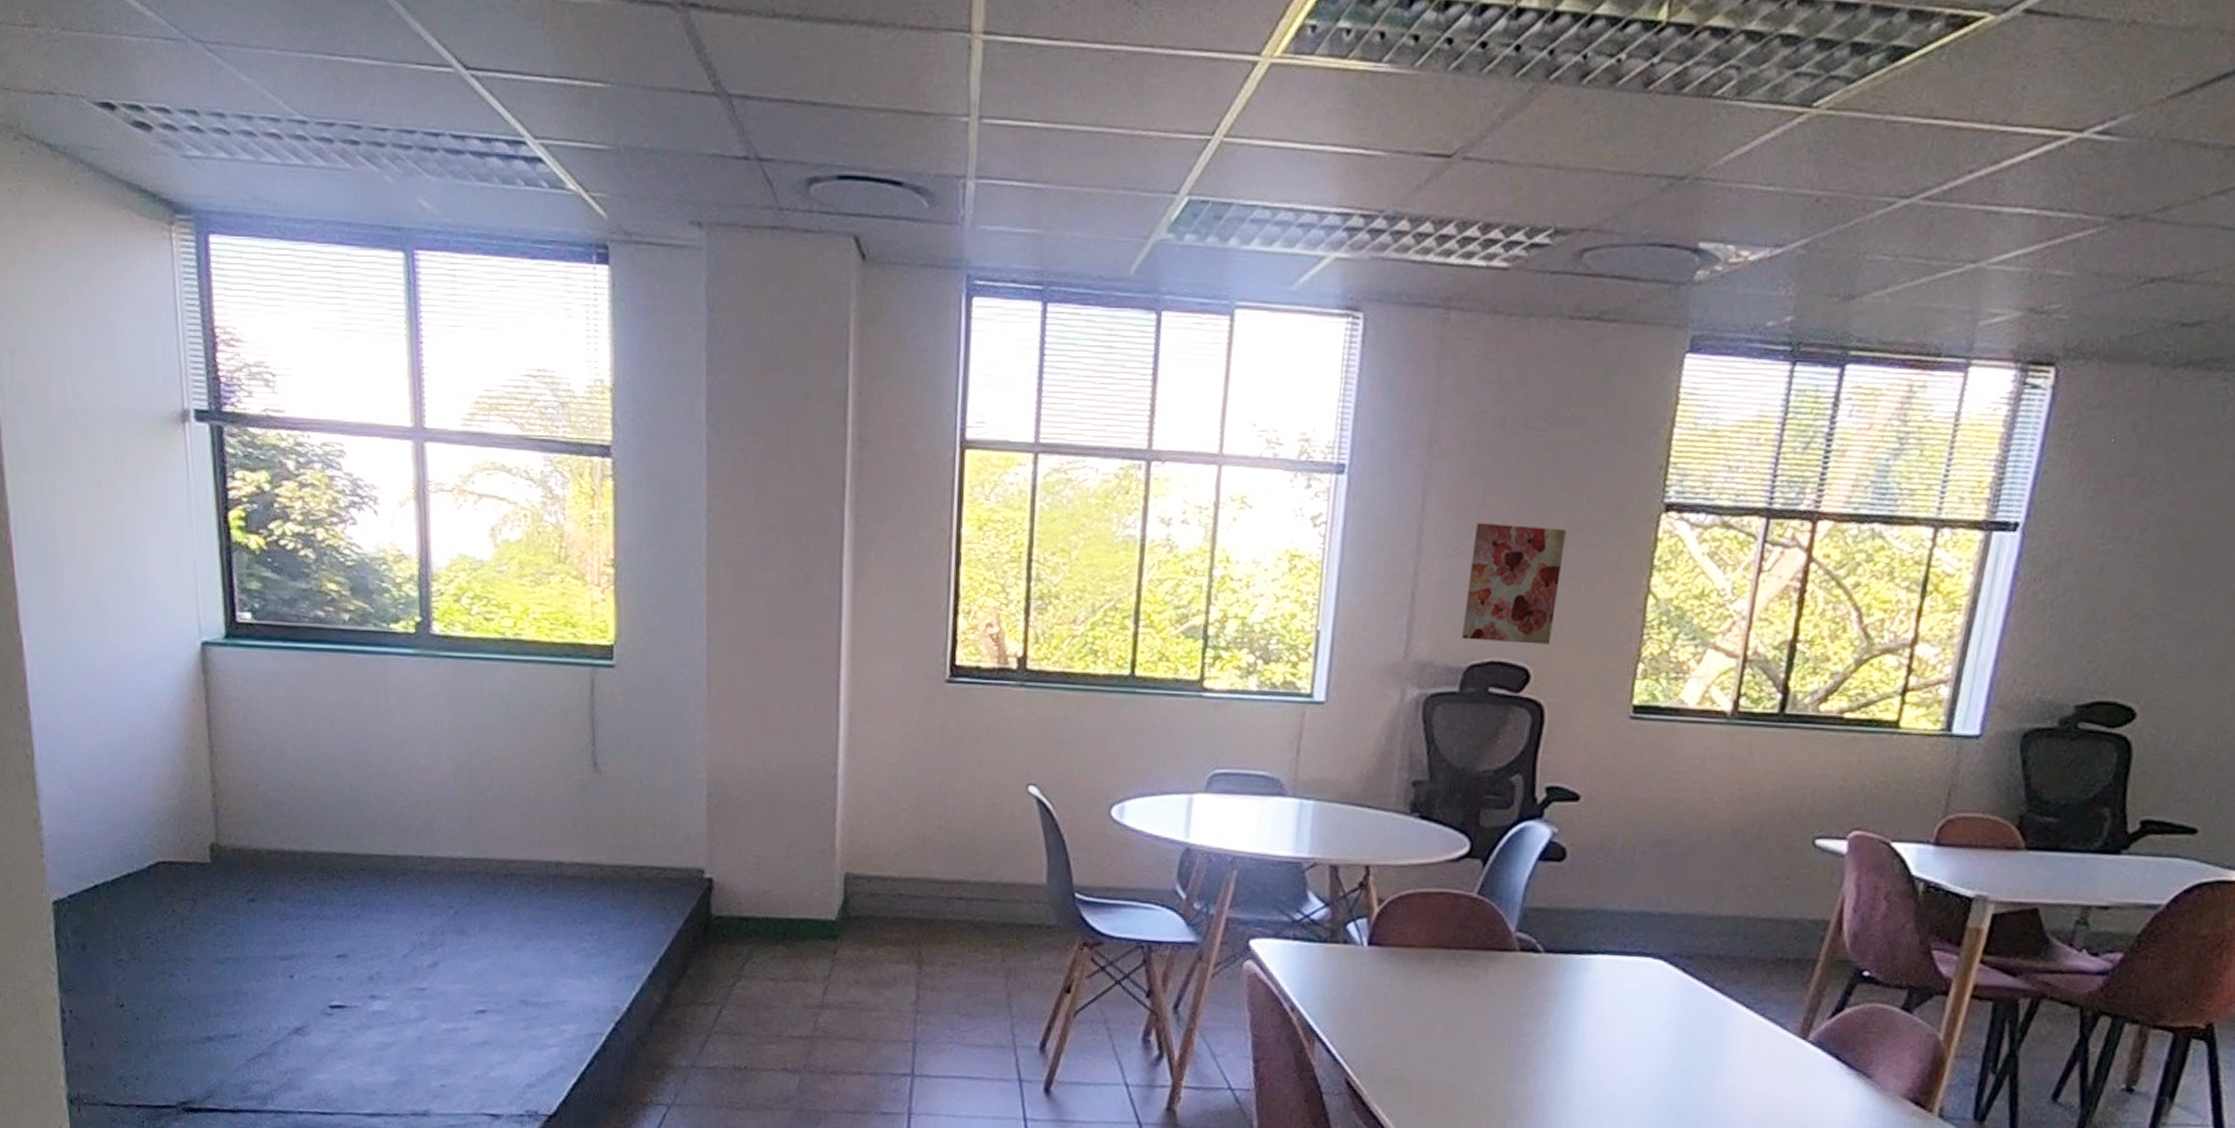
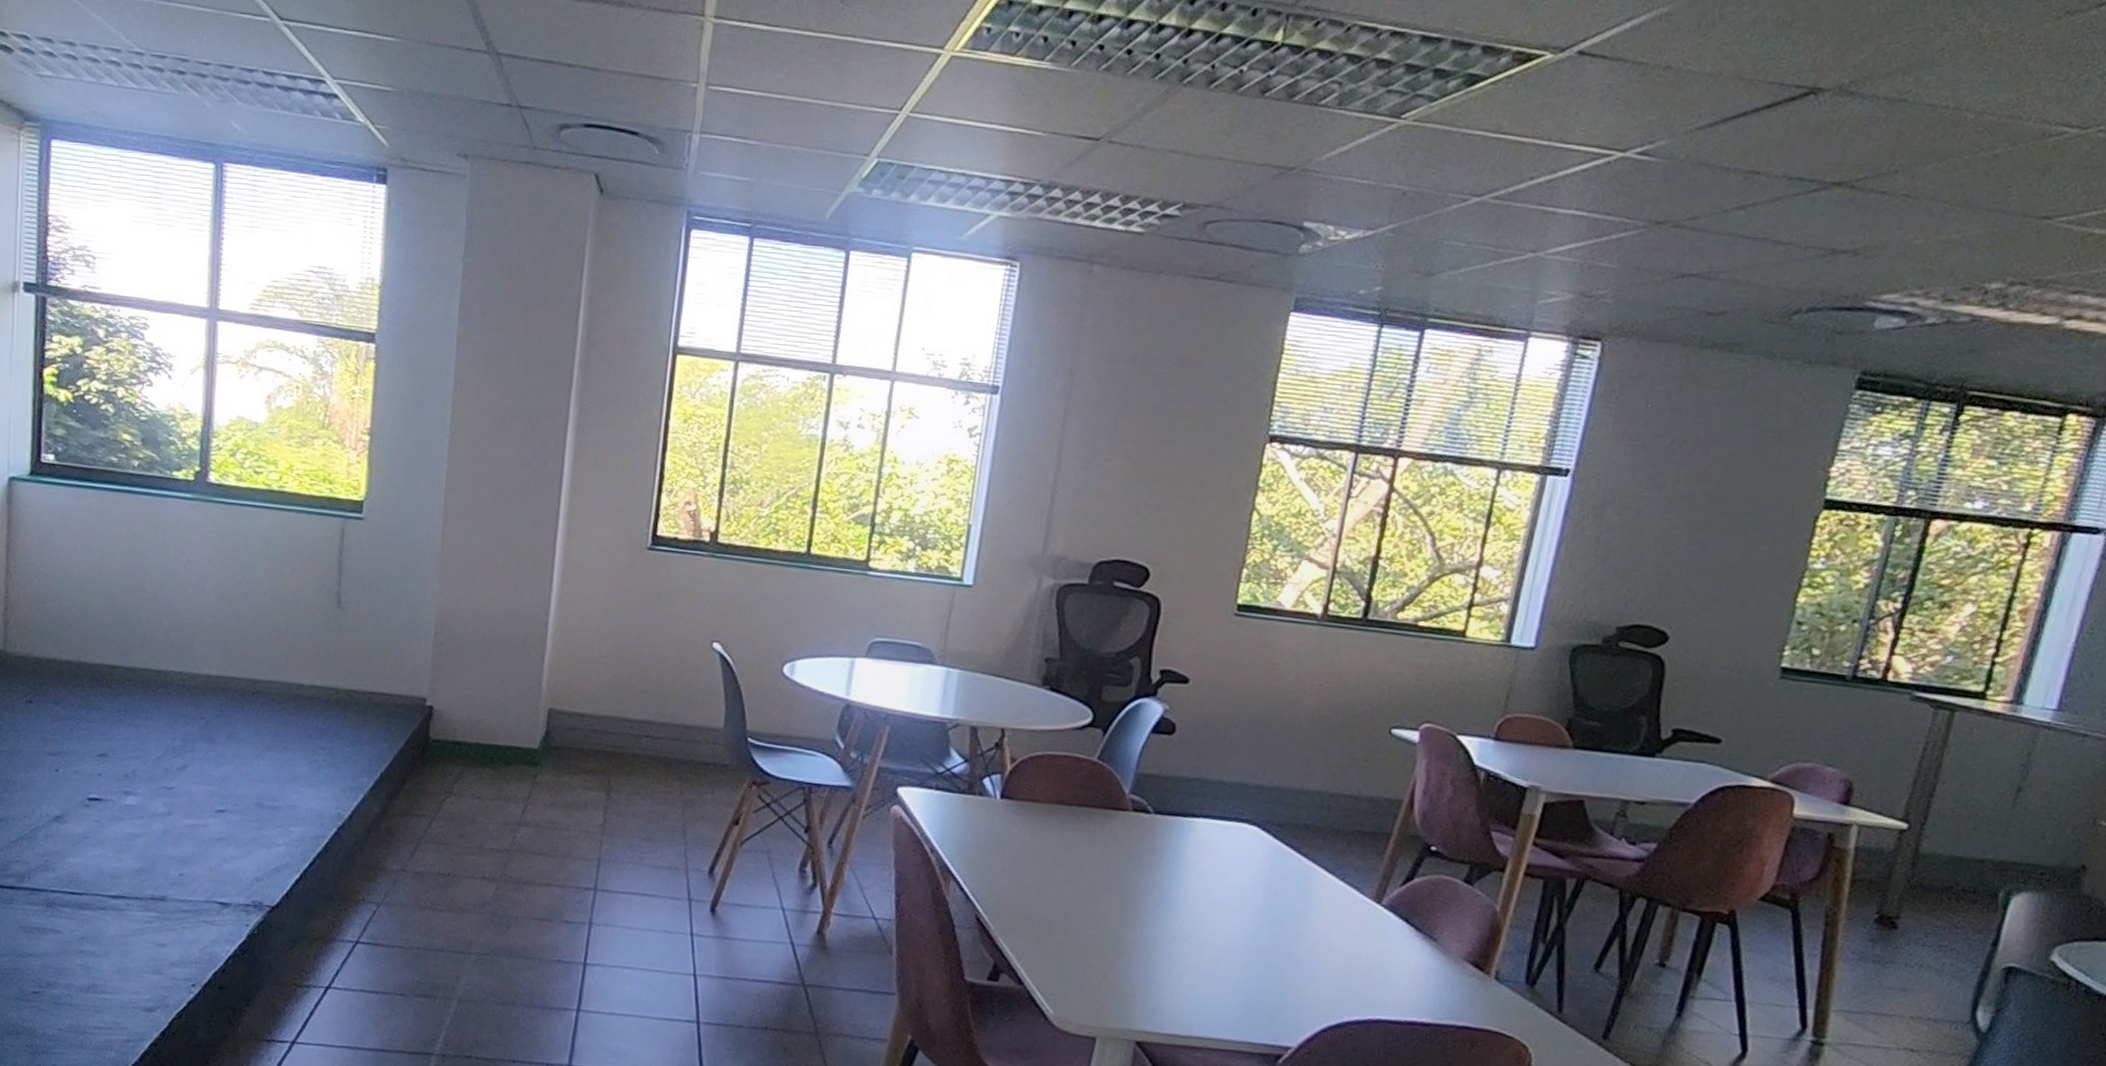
wall art: present [1462,522,1566,645] -> none [1092,441,1185,548]

